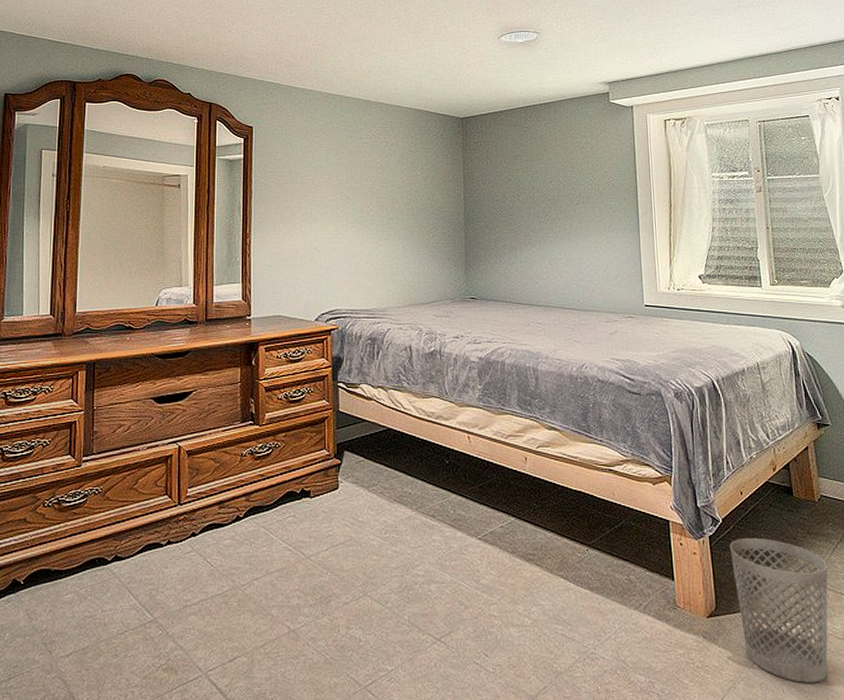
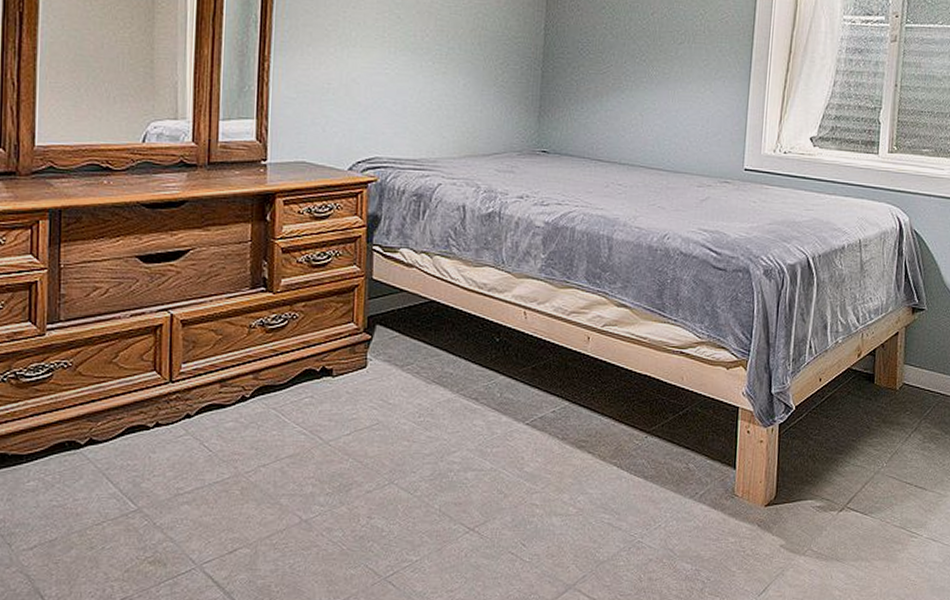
wastebasket: present [729,538,828,683] -> none [799,427,898,569]

